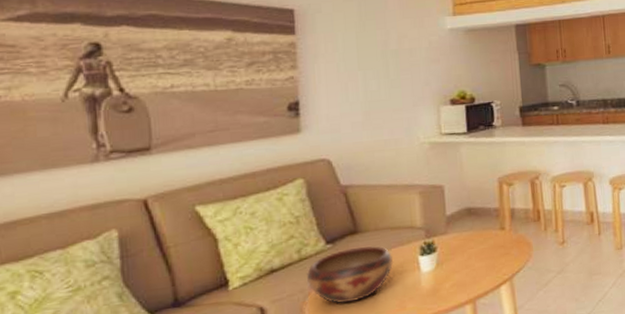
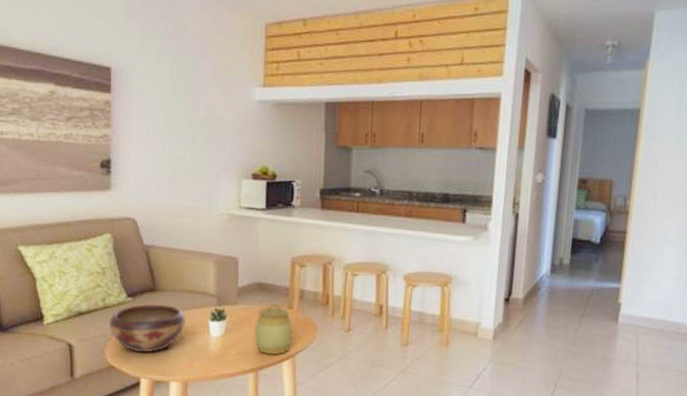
jar: none [468,227,508,282] -> present [255,303,292,355]

